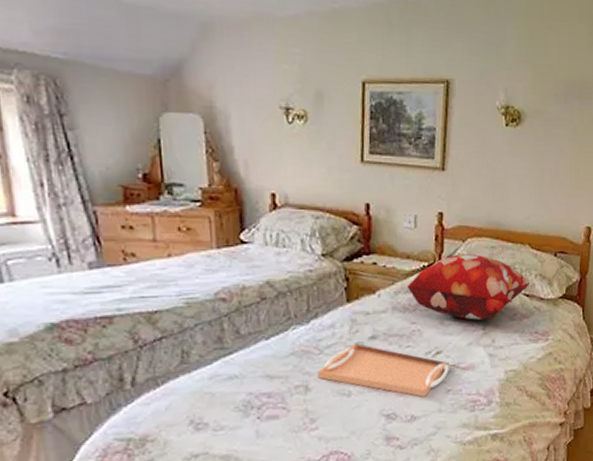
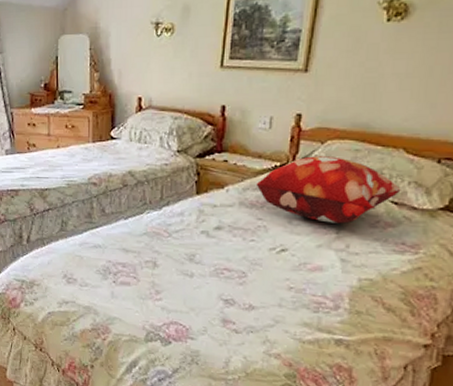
serving tray: present [318,343,449,397] -> none [165,232,294,290]

